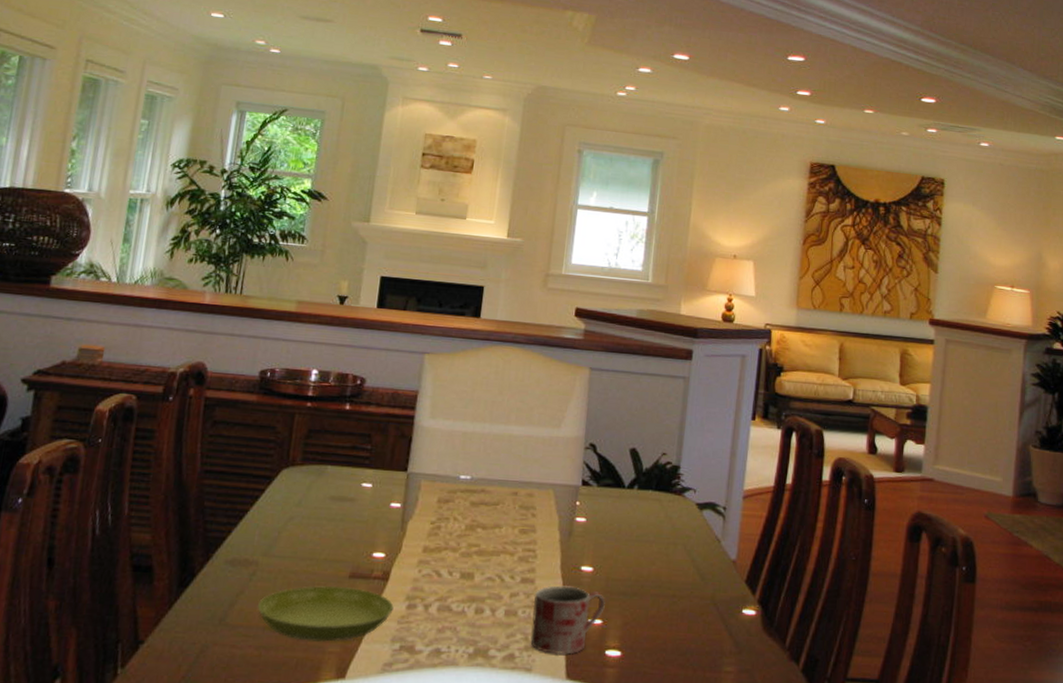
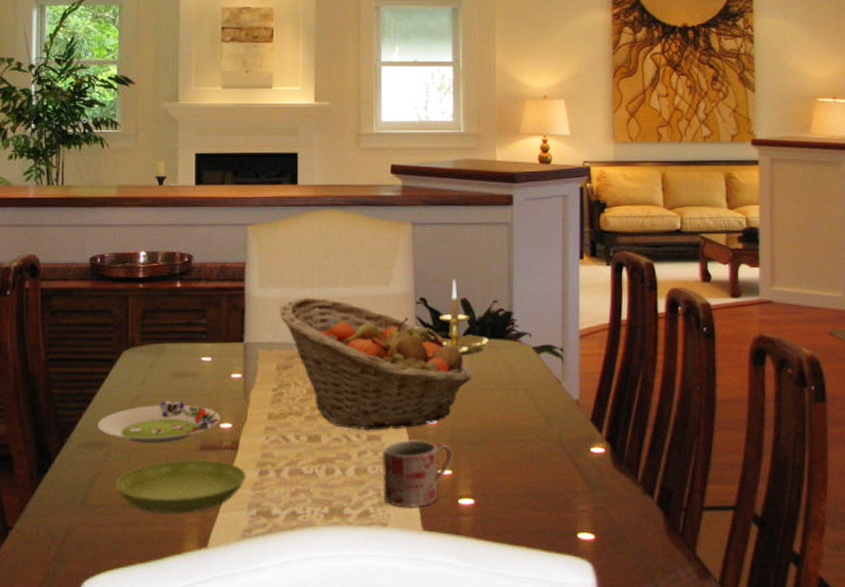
salad plate: none [246,523,375,568] -> present [97,400,220,444]
fruit basket: none [447,432,633,574] -> present [280,297,472,430]
candle holder: none [581,429,653,504] -> present [414,280,489,354]

